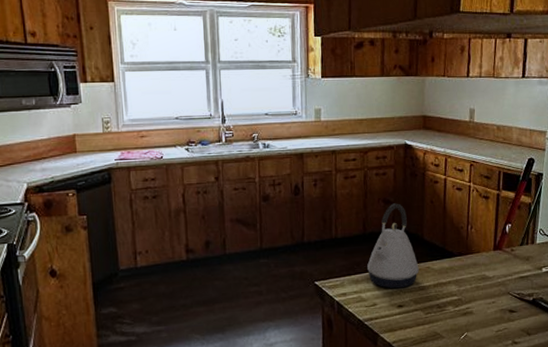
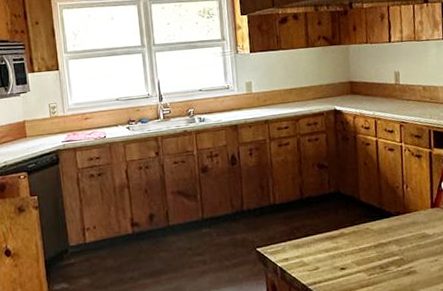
kettle: present [367,203,419,289] -> none [307,167,359,251]

